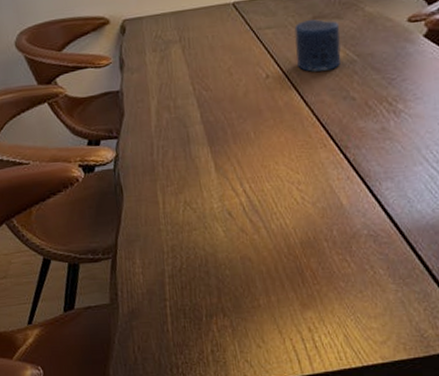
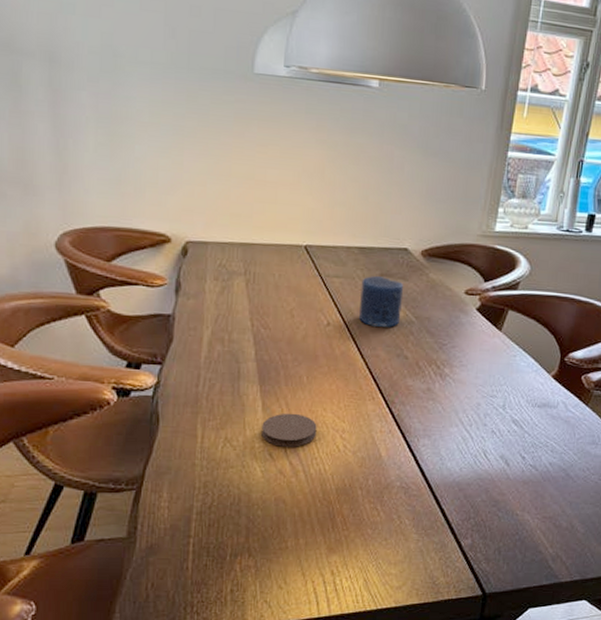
coaster: none [217,170,272,205] -> present [262,413,317,447]

